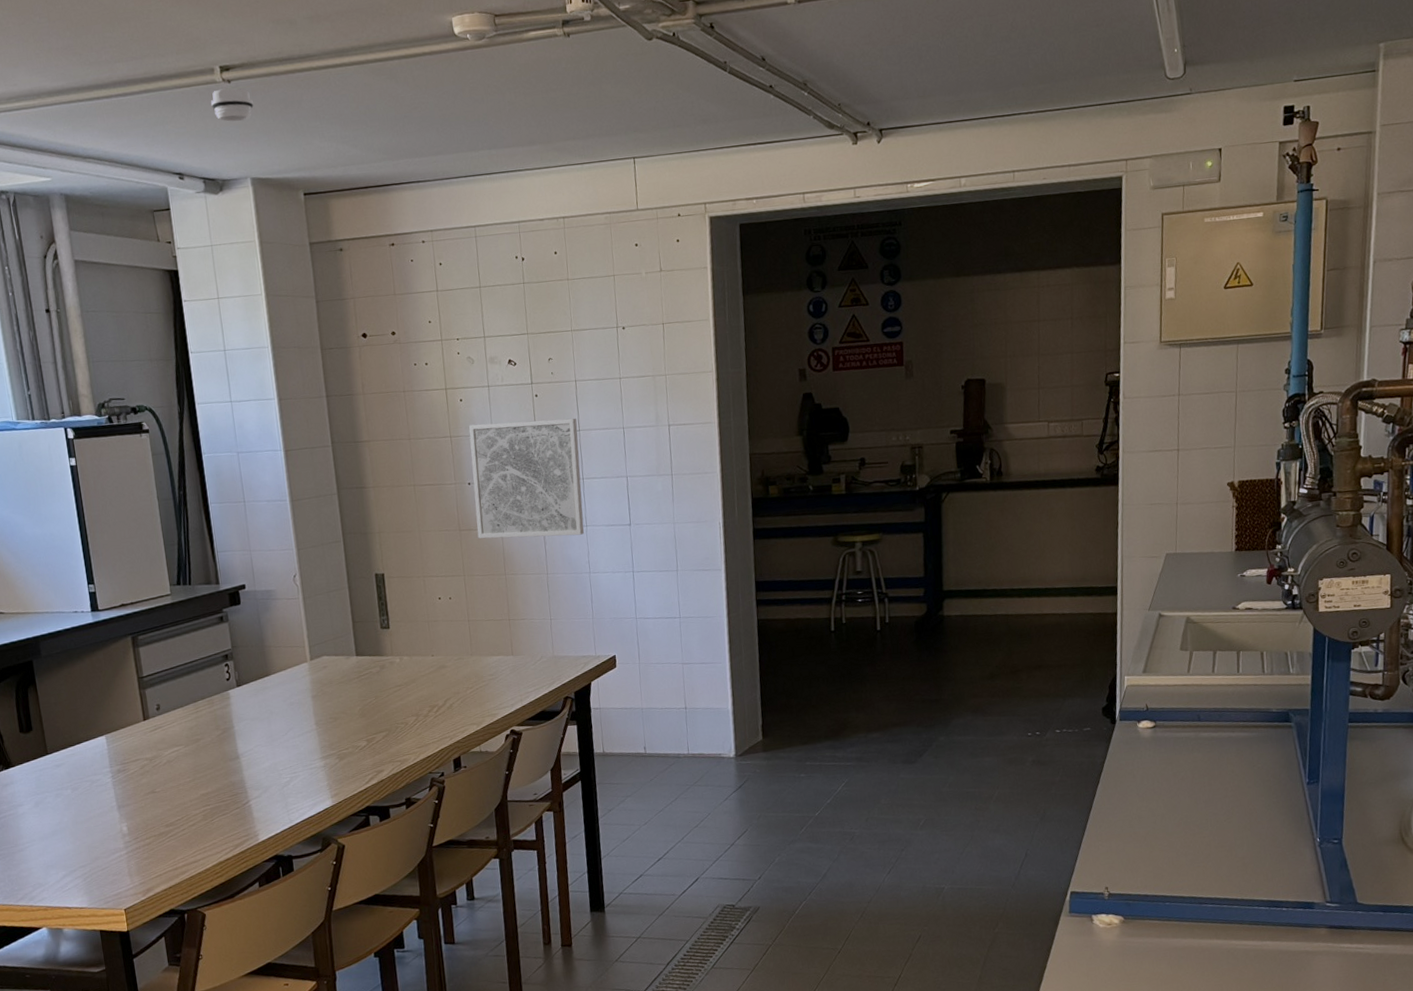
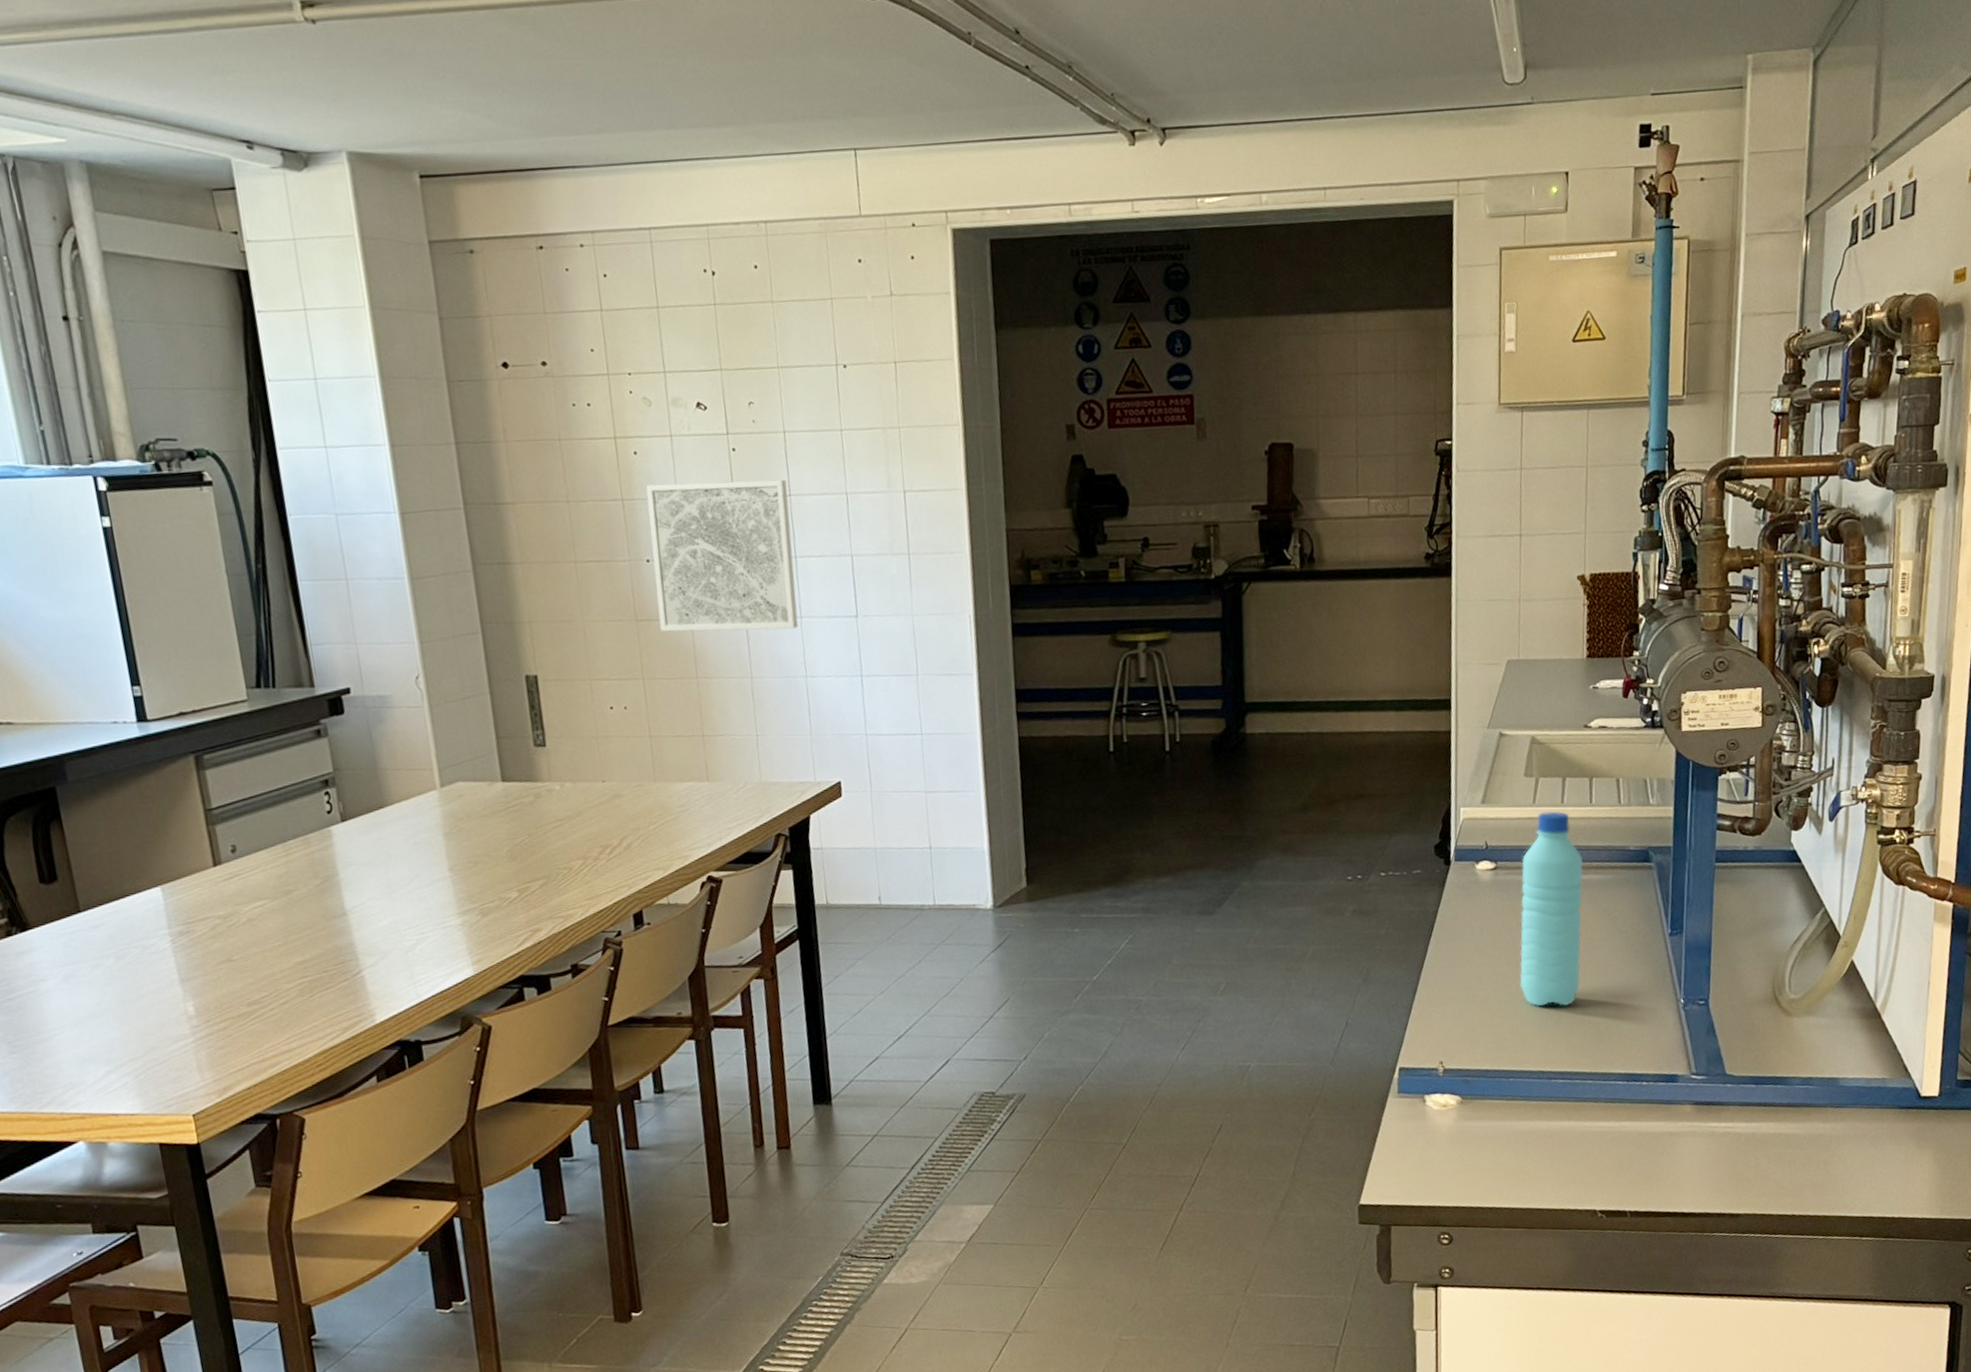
smoke detector: present [211,88,254,122] -> none [289,30,349,76]
water bottle: none [1175,679,1231,843] -> present [1519,811,1583,1007]

